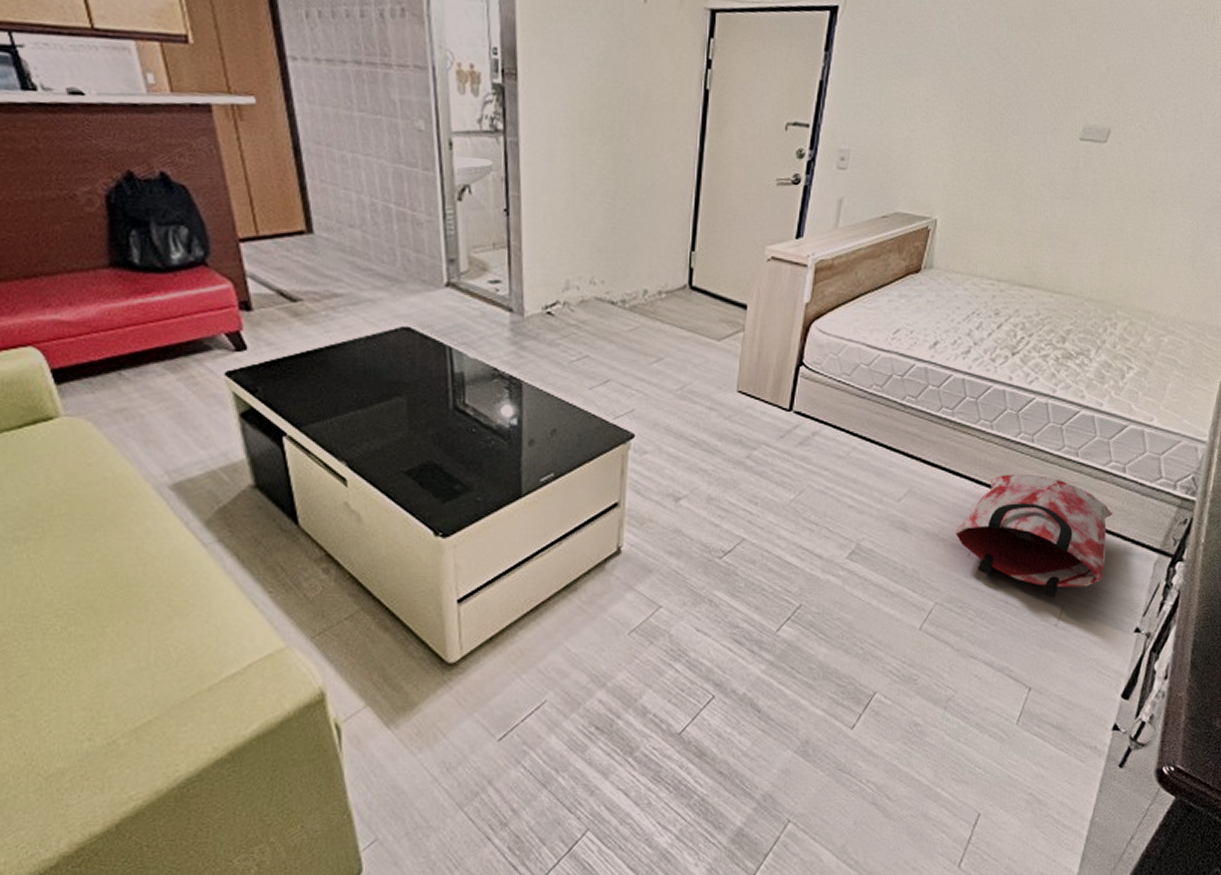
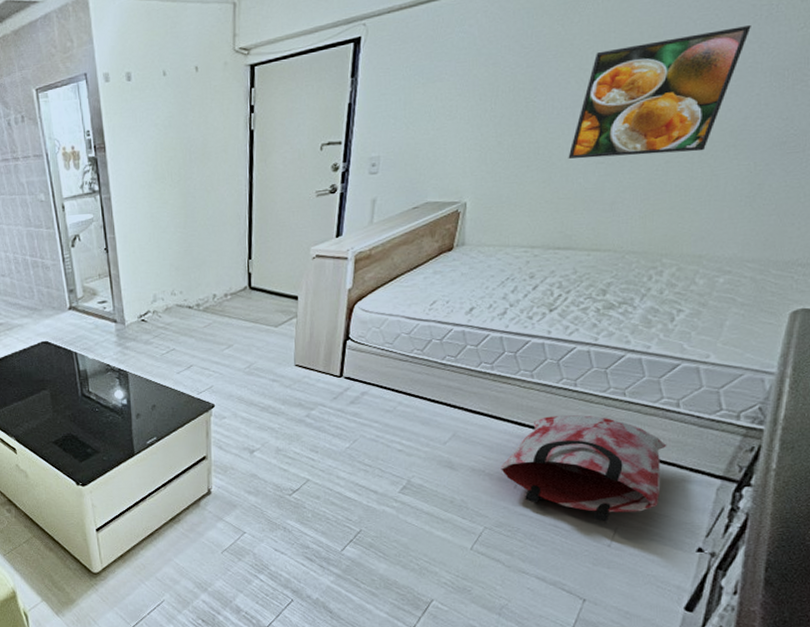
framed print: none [1037,79,1199,202] -> present [568,24,751,159]

